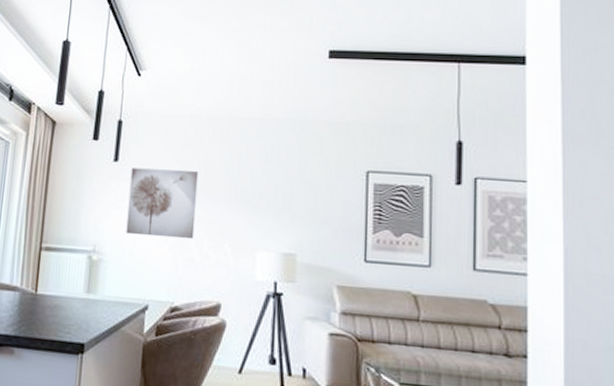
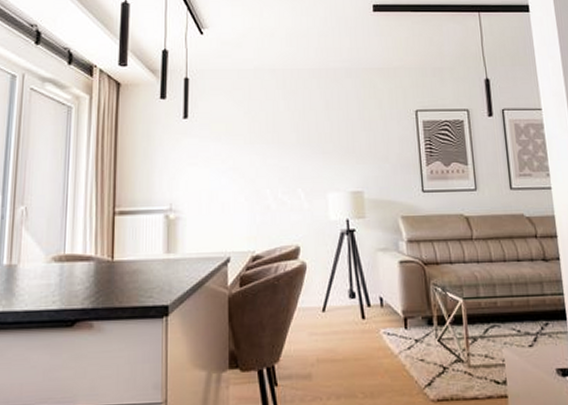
wall art: present [126,168,199,240] -> none [201,122,269,189]

